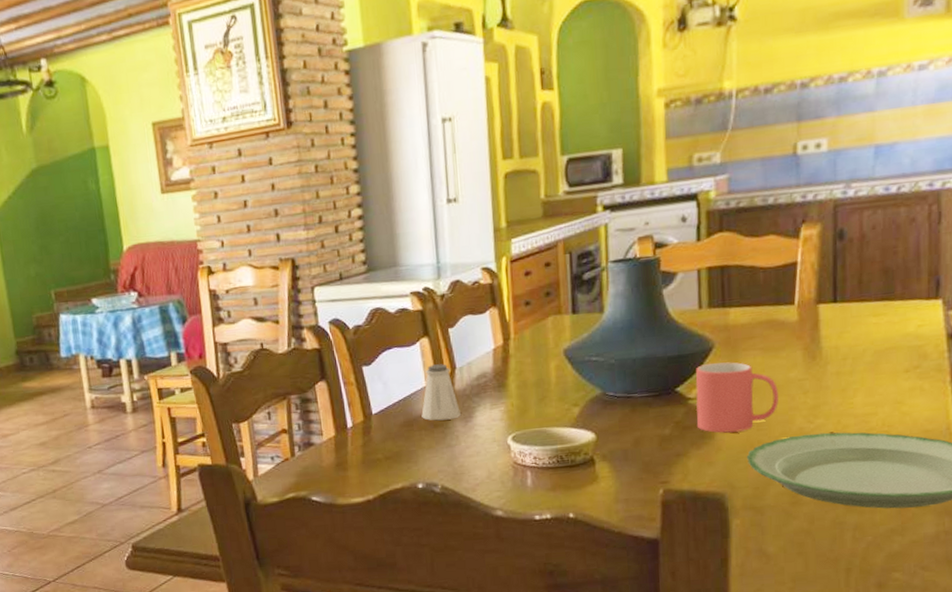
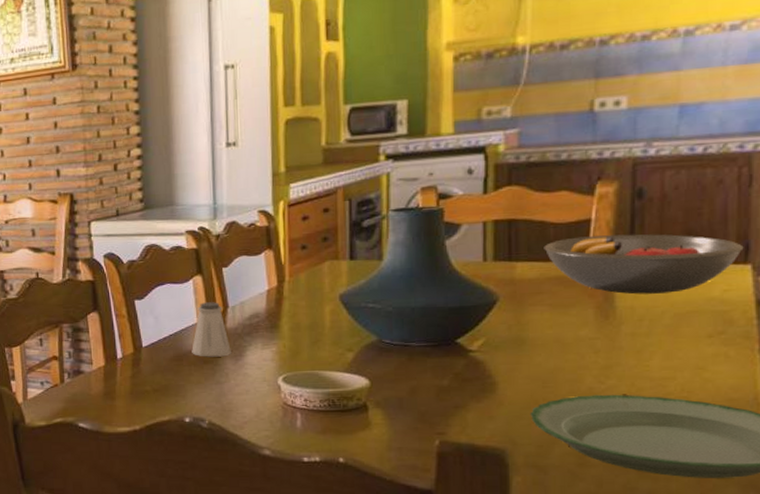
mug: present [695,362,779,433] -> none [477,316,567,388]
fruit bowl: none [754,273,935,334] -> present [544,234,744,294]

